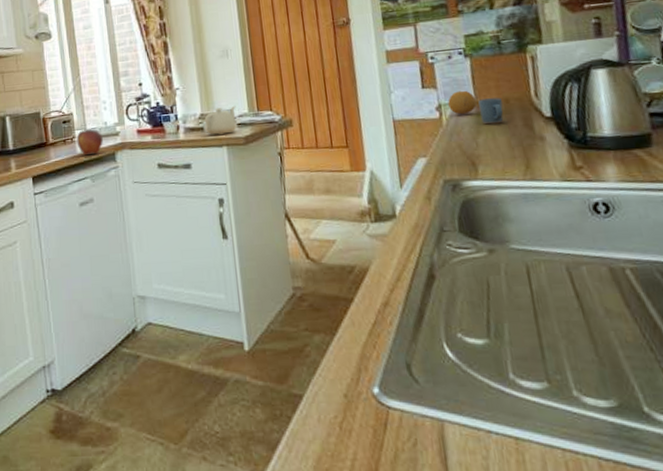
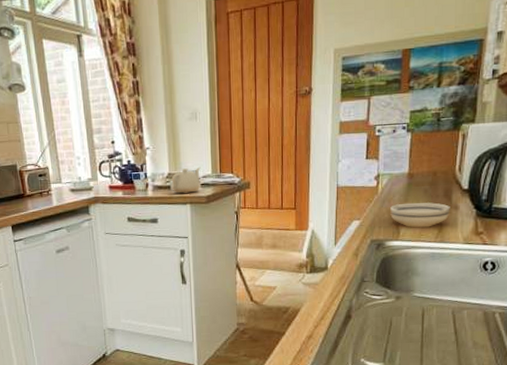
fruit: present [76,128,103,156] -> none [52,182,77,208]
fruit: present [448,90,477,115] -> none [386,162,410,184]
bowl: none [461,134,536,165] -> present [390,202,450,229]
mug: present [478,97,504,125] -> none [411,170,431,194]

